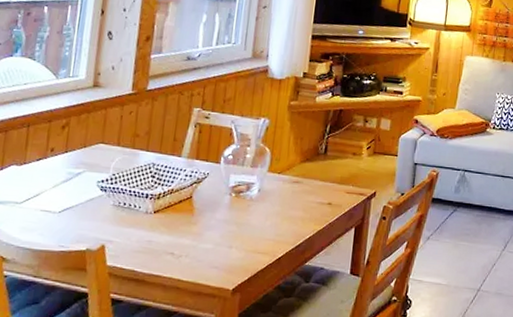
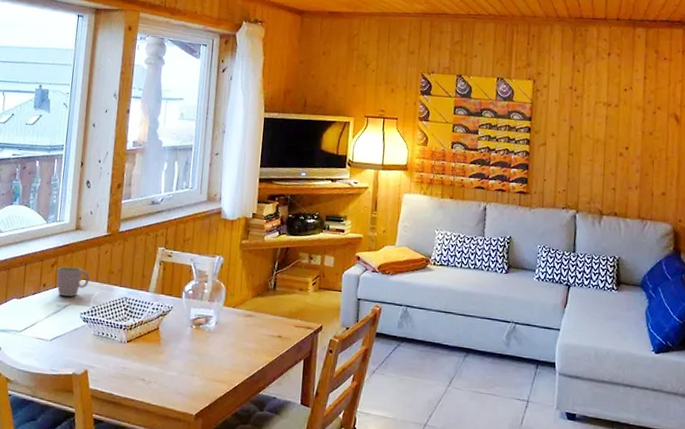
mug: none [67,128,109,163] -> present [56,266,90,297]

